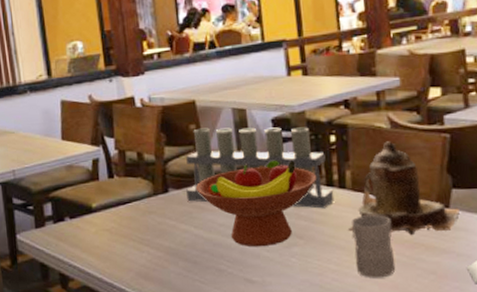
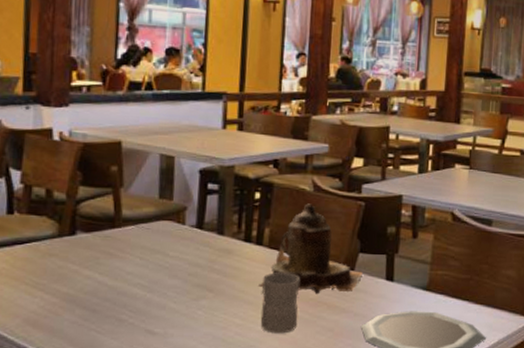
candle holder: present [186,127,335,209] -> none [96,171,250,263]
fruit bowl: present [195,160,317,247] -> none [107,211,237,298]

